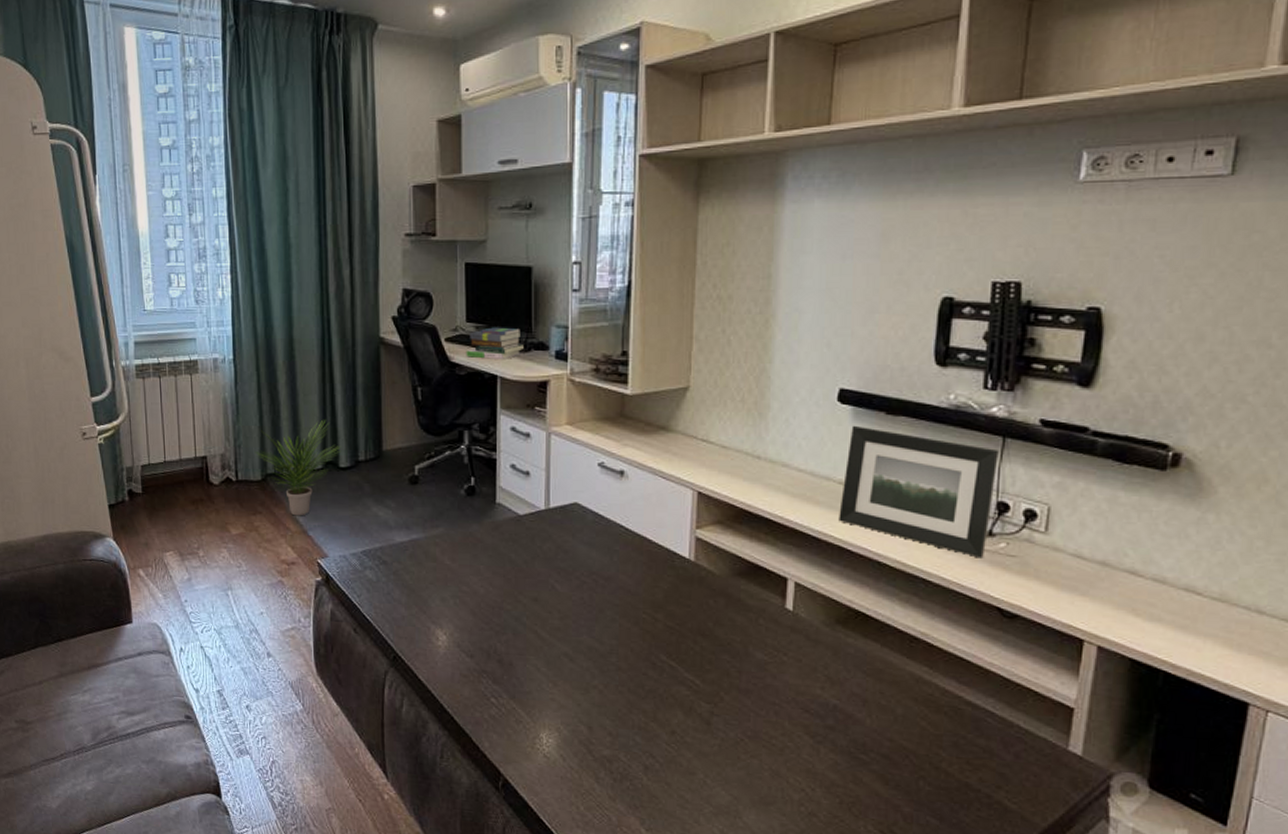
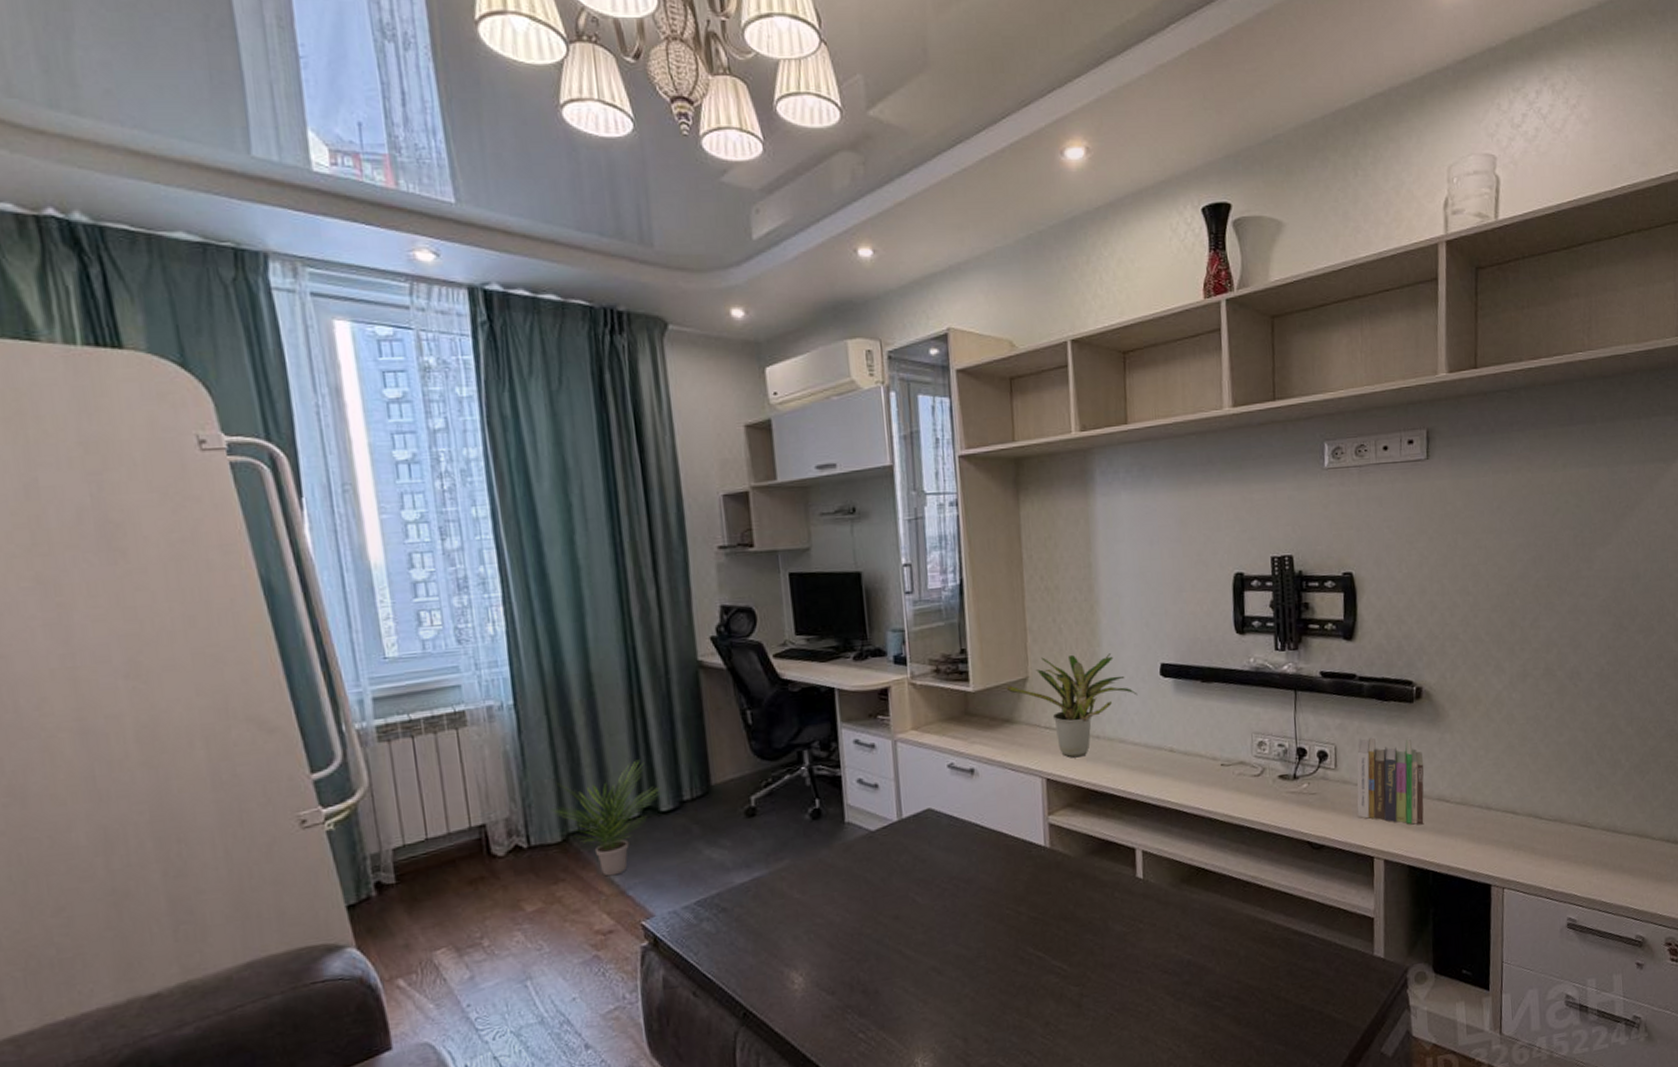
books: present [466,327,523,359] -> none [797,636,860,672]
potted plant: none [665,368,809,475] -> present [1006,653,1138,758]
picture frame: present [838,425,999,558] -> none [1172,695,1294,801]
books: none [1068,503,1171,615] -> present [1356,737,1424,825]

